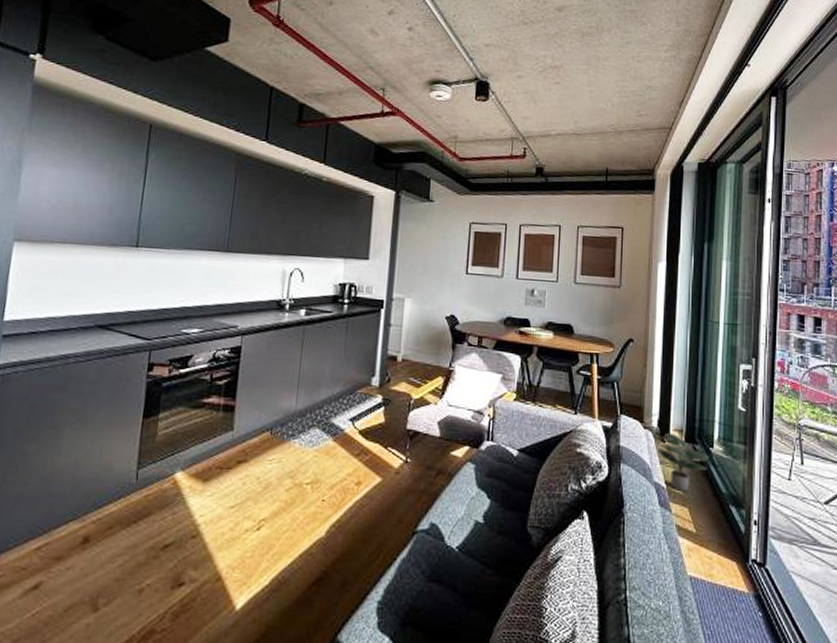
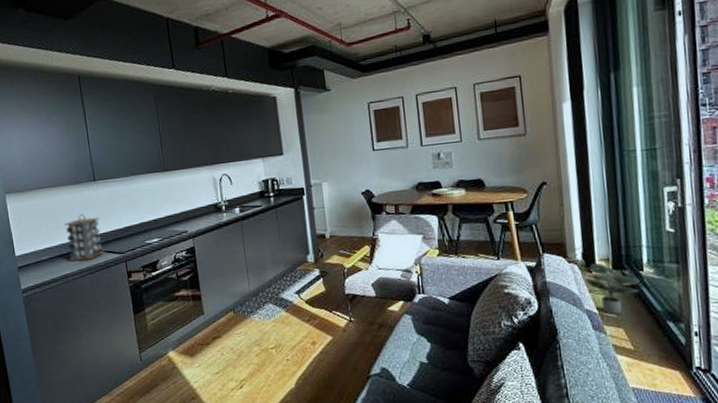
spice rack: none [76,283,132,341] -> present [64,213,105,262]

